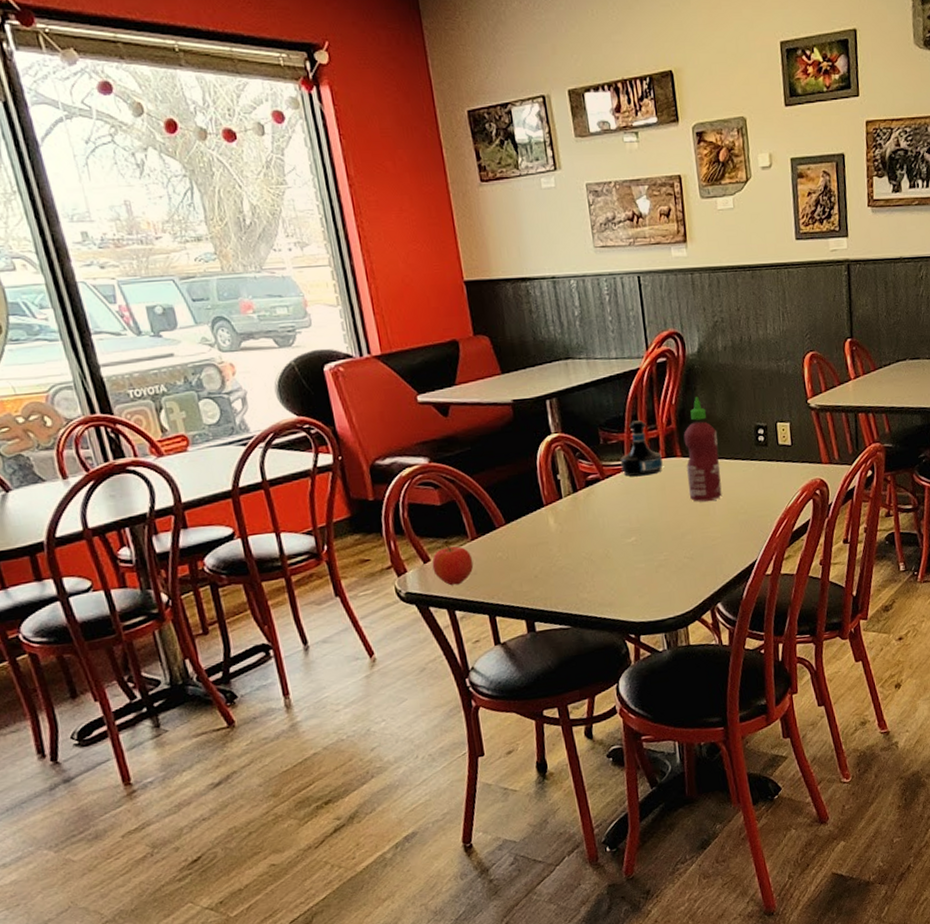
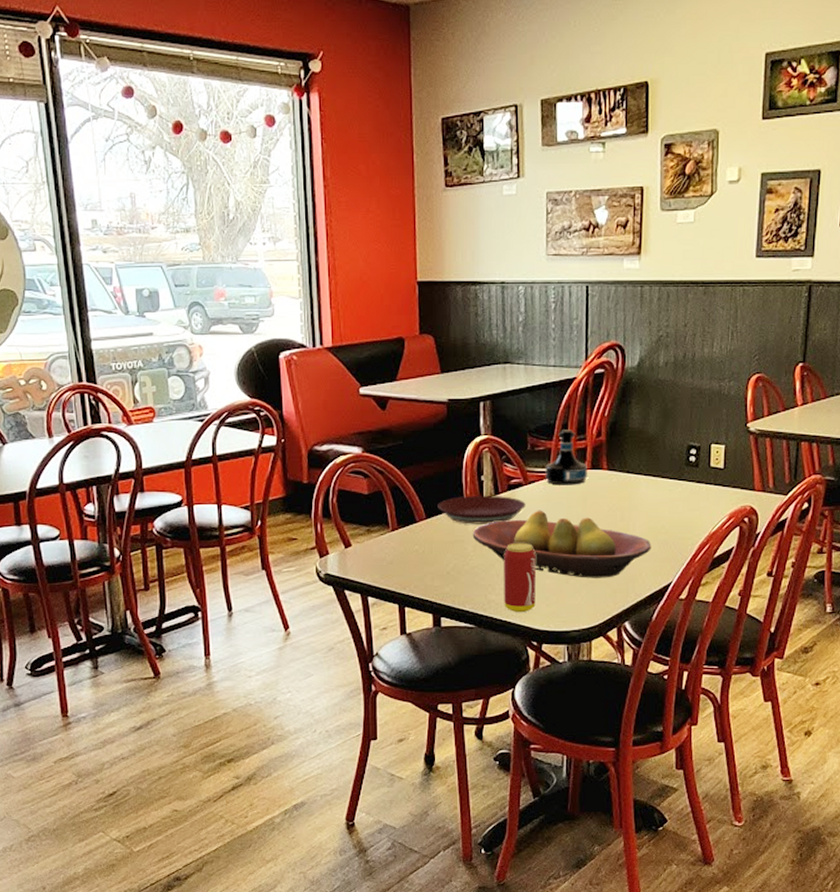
apple: present [432,546,474,586] -> none [352,534,391,572]
plate: none [516,493,606,525] -> present [438,495,526,524]
fruit bowl: none [555,503,734,566] -> present [472,510,651,578]
beverage can: none [590,537,629,608] -> present [504,543,536,613]
hot sauce: present [683,397,722,502] -> none [610,411,648,517]

